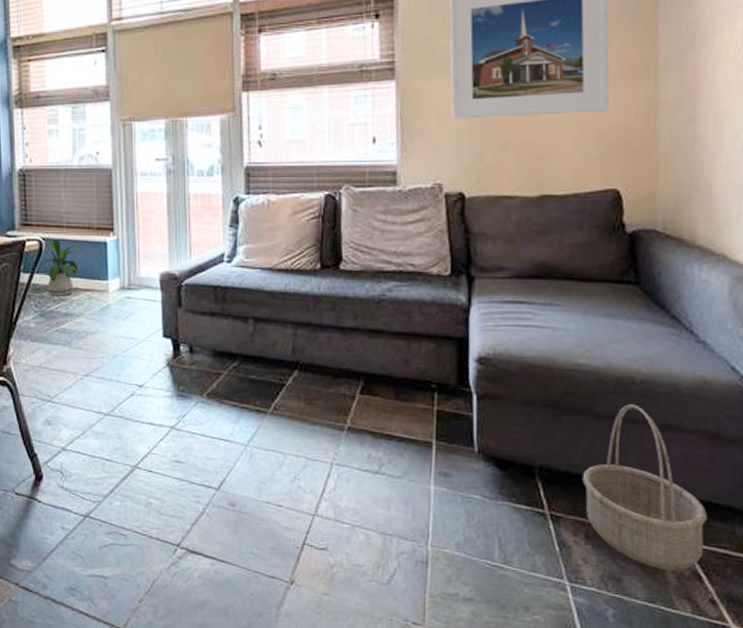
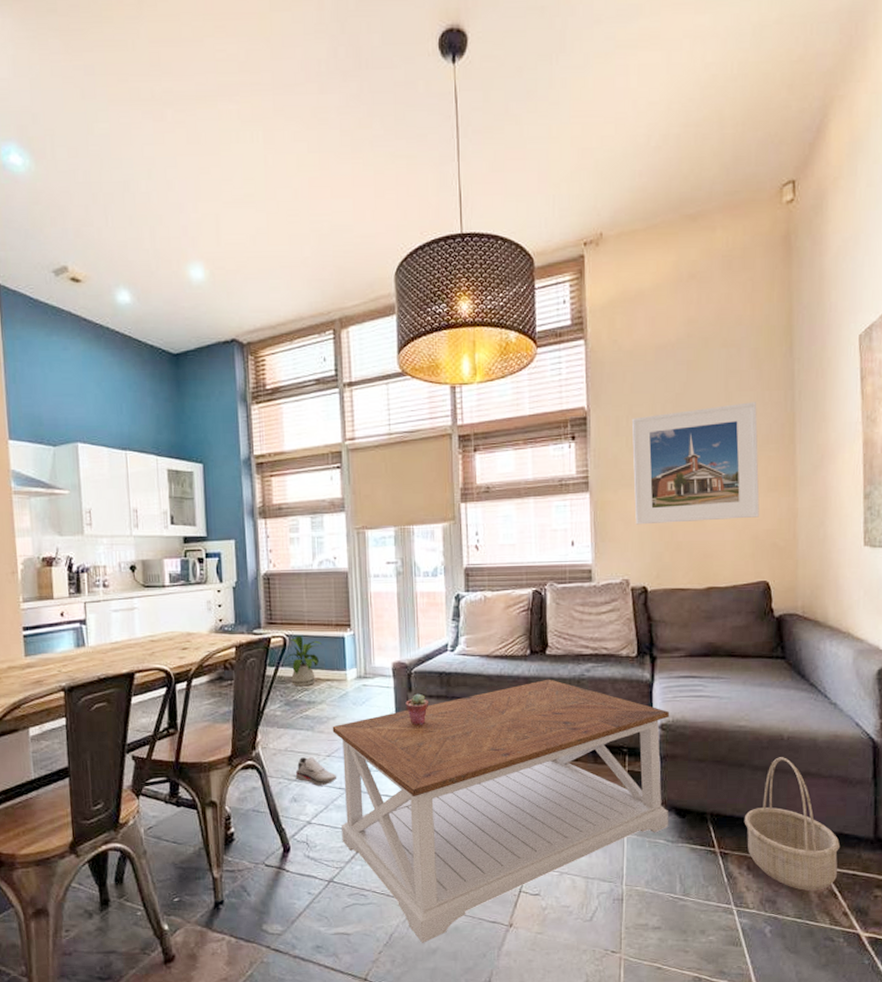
shoe: none [49,375,96,409] -> present [295,756,338,786]
coffee table: none [91,298,491,594] -> present [332,679,670,943]
potted succulent: none [174,309,200,346] -> present [405,693,428,725]

